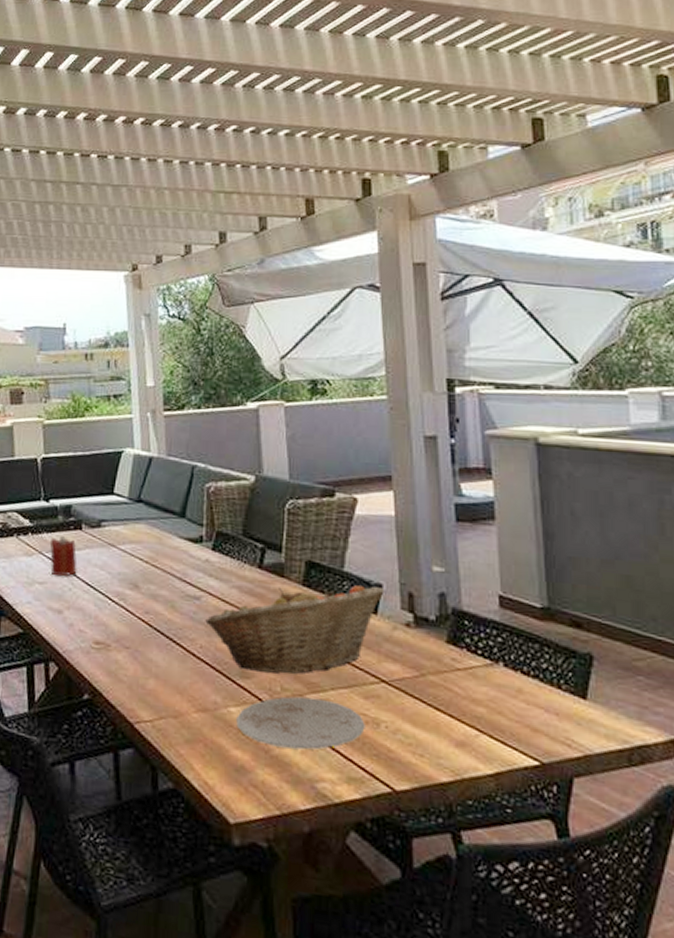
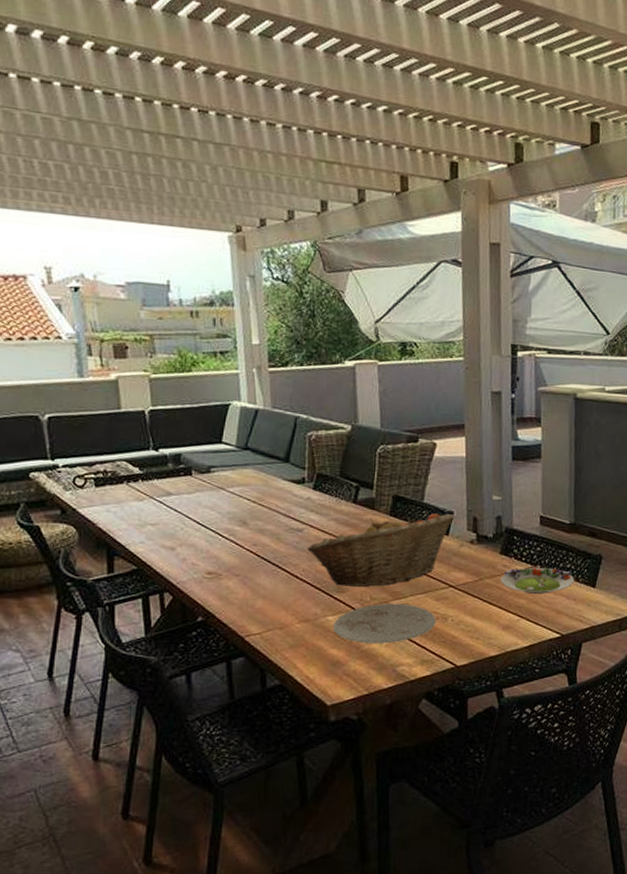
candle: present [49,536,77,577] -> none [160,482,188,518]
salad plate: none [449,664,555,702] -> present [500,567,575,594]

